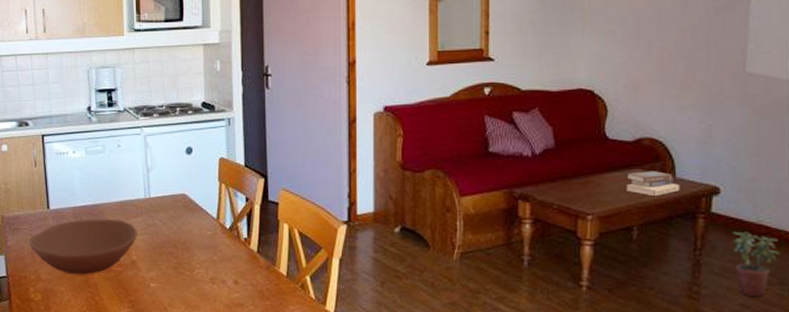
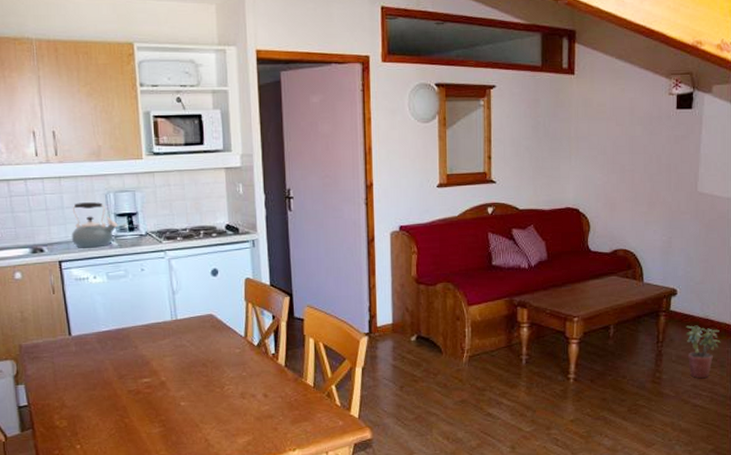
bowl: present [29,219,137,275] -> none [50,342,165,399]
kettle: none [54,78,98,123] -> present [71,202,118,248]
books: present [626,171,680,197] -> none [605,277,647,300]

